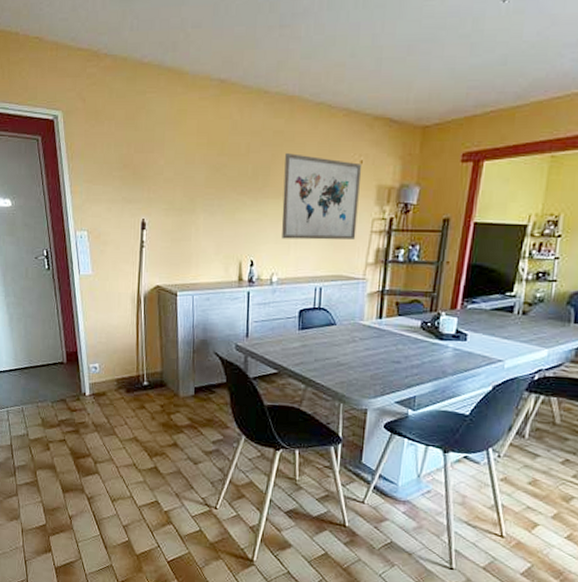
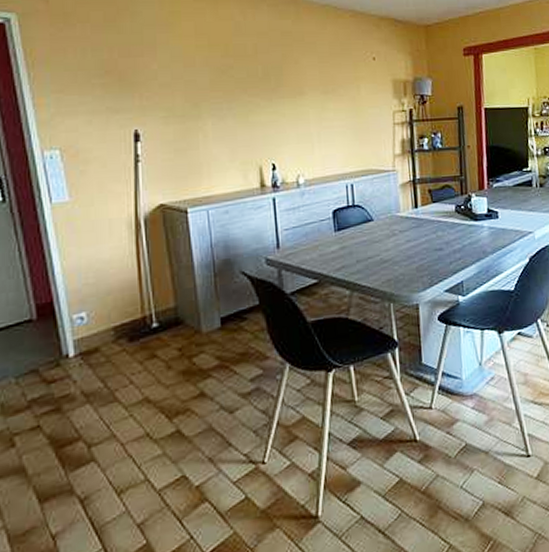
wall art: present [282,153,362,240] -> none [297,53,380,138]

